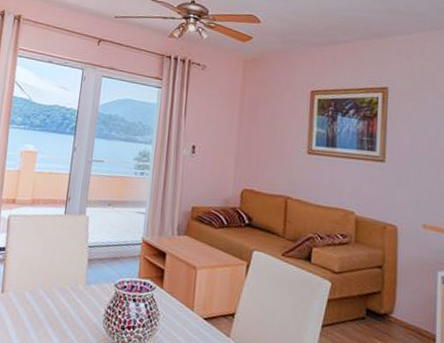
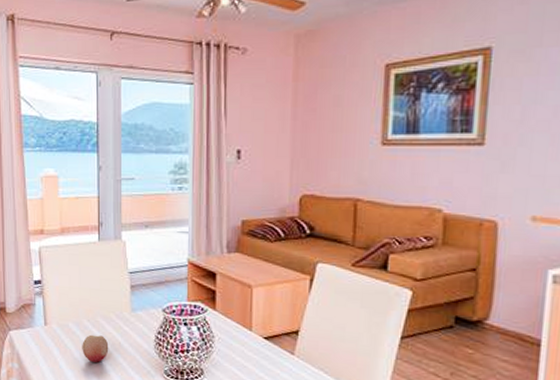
fruit: none [33,305,61,335] -> present [82,334,109,363]

